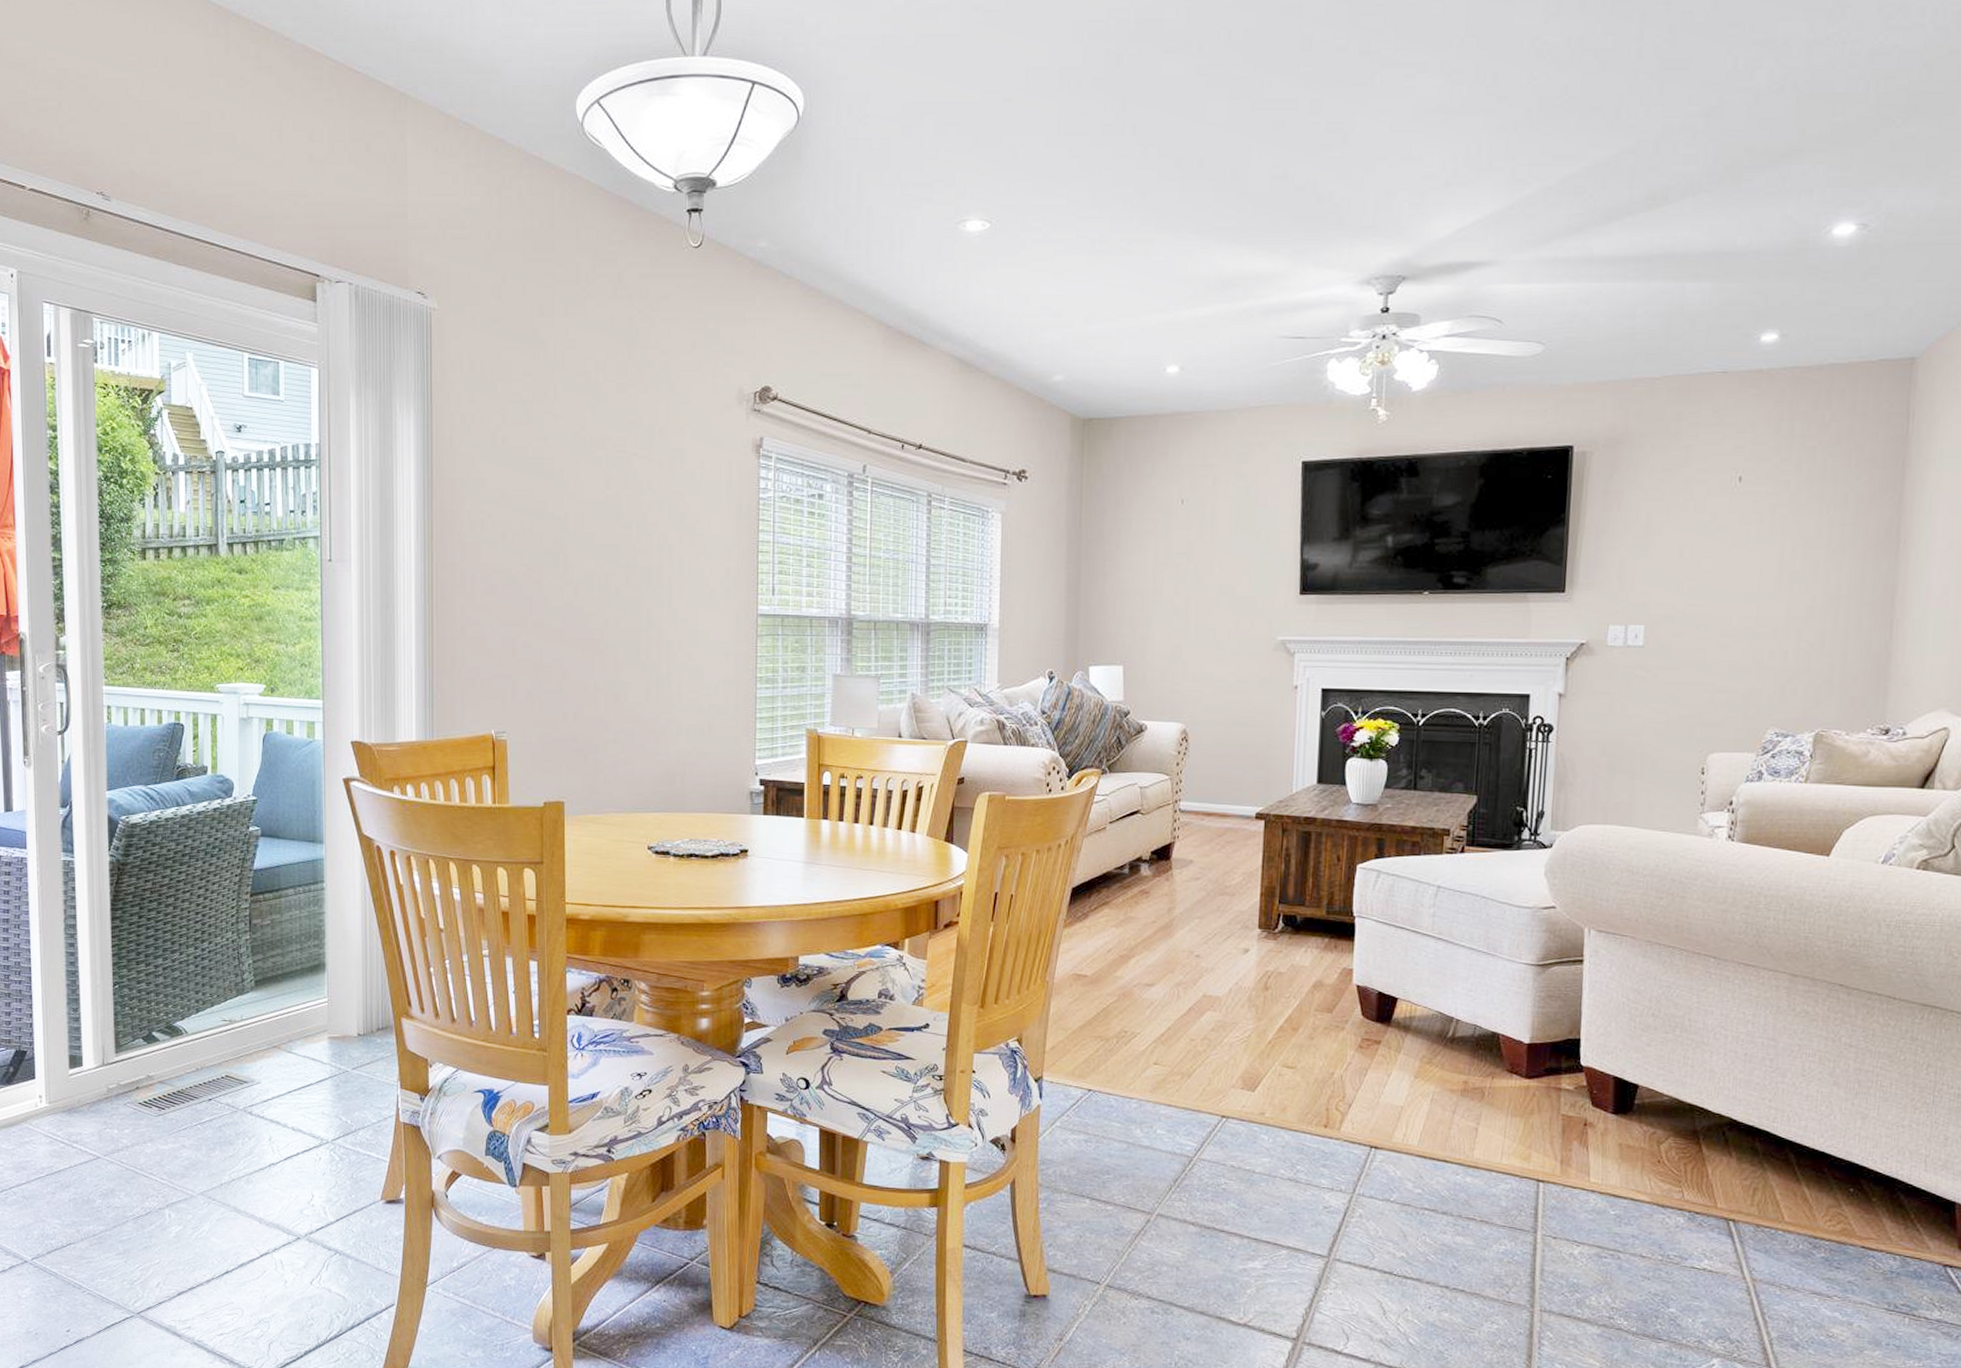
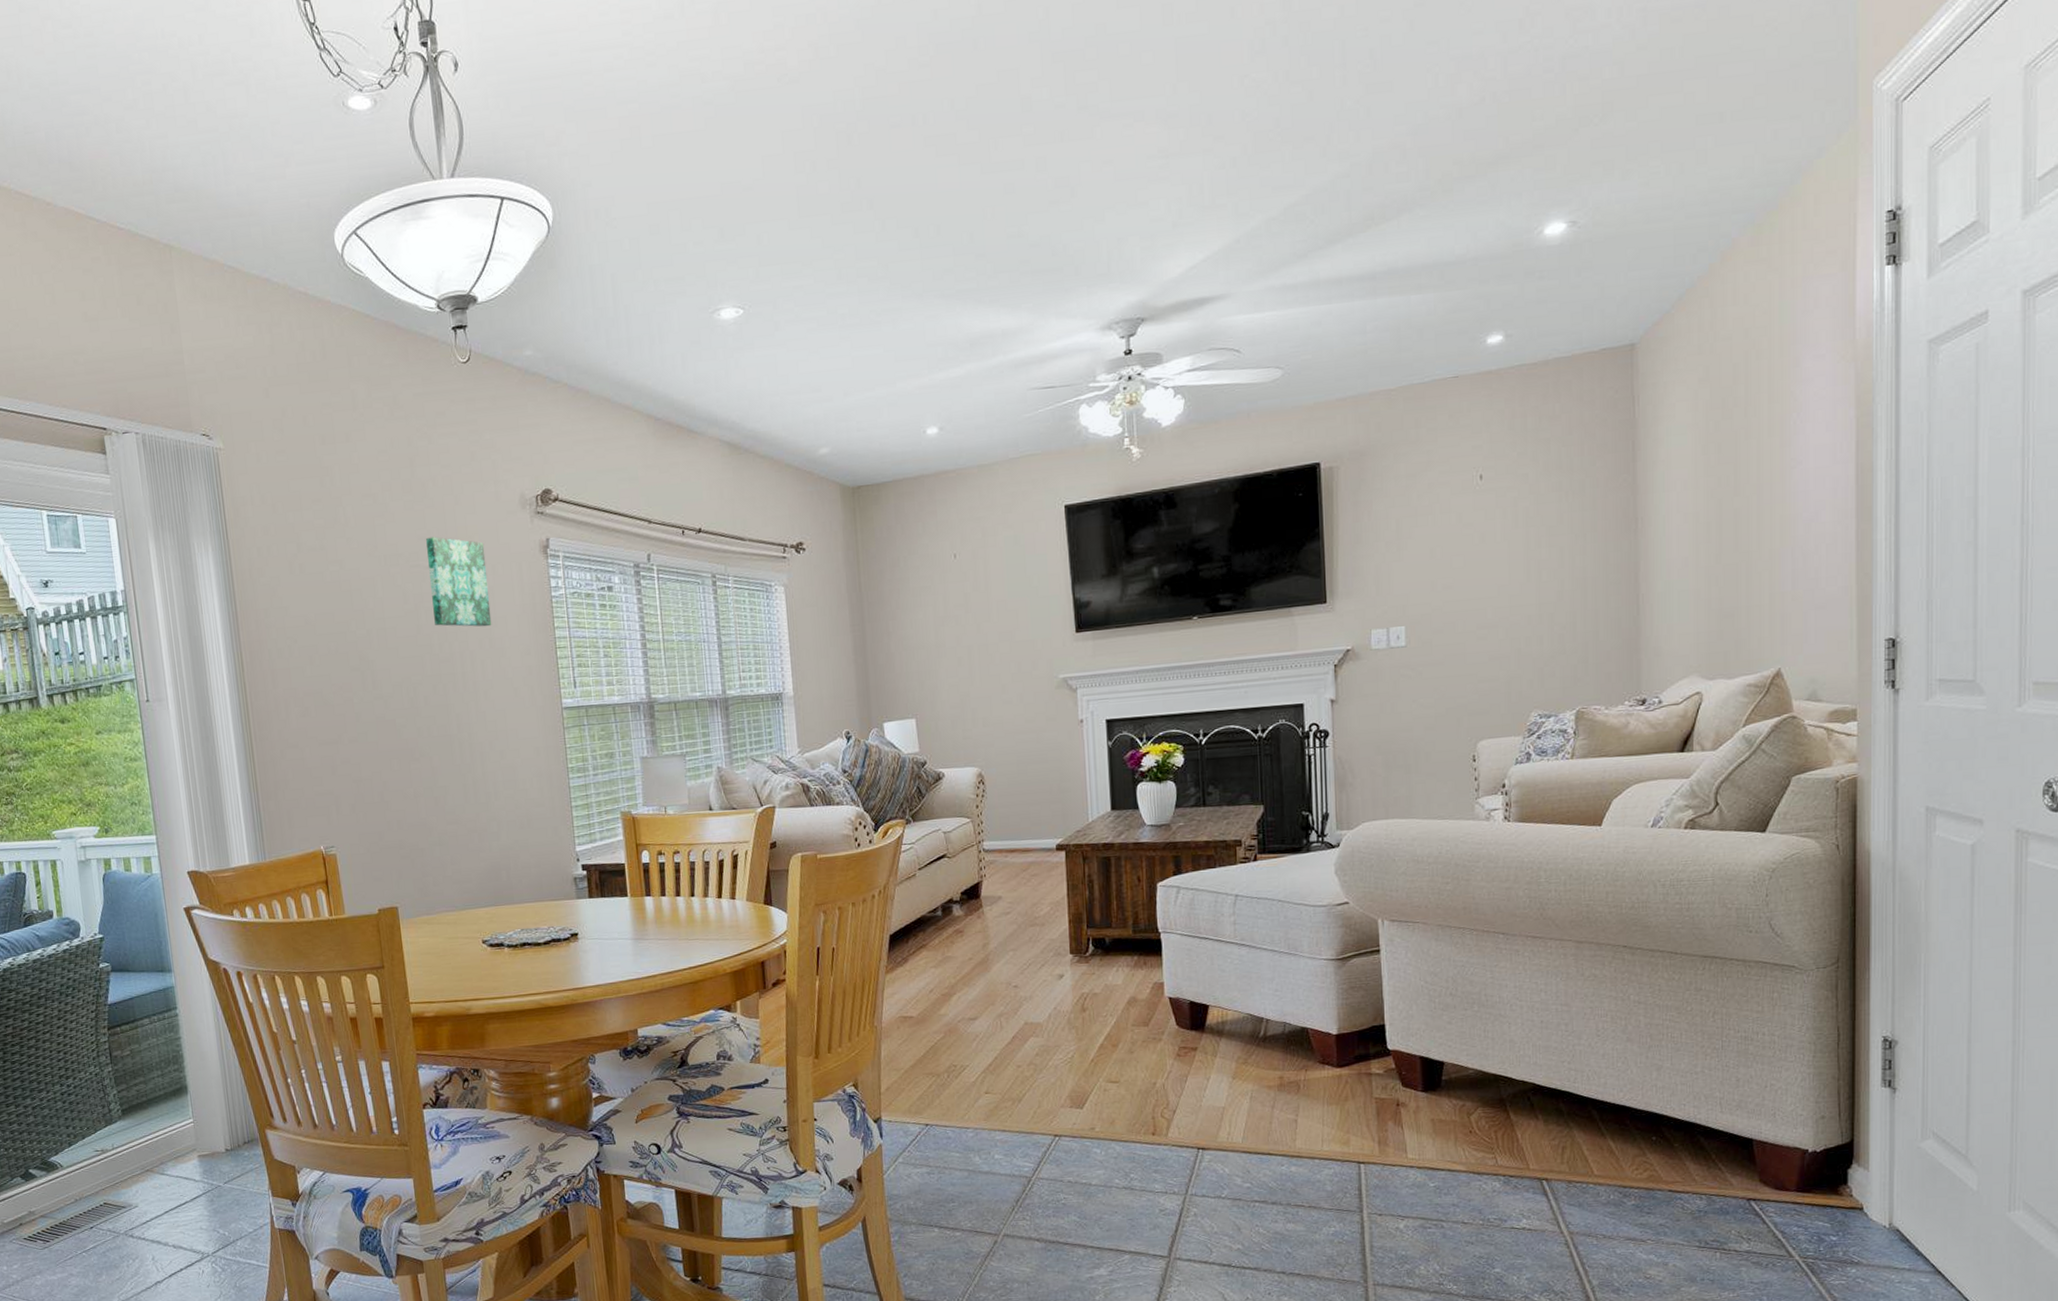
wall art: none [635,423,696,522] -> present [426,536,492,627]

